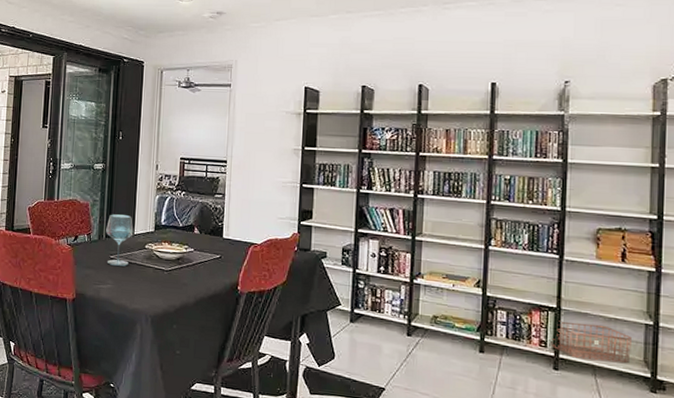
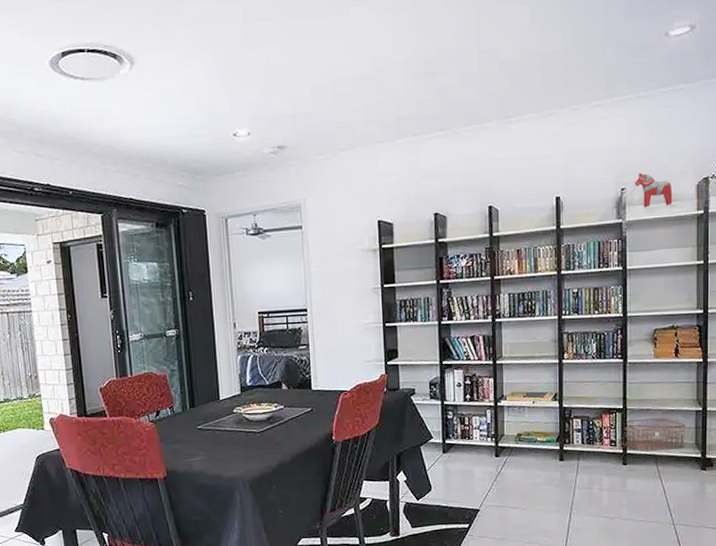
wine glass: present [106,213,134,267] -> none [189,380,219,437]
decorative figurine: none [579,67,624,104] -> present [634,172,673,208]

